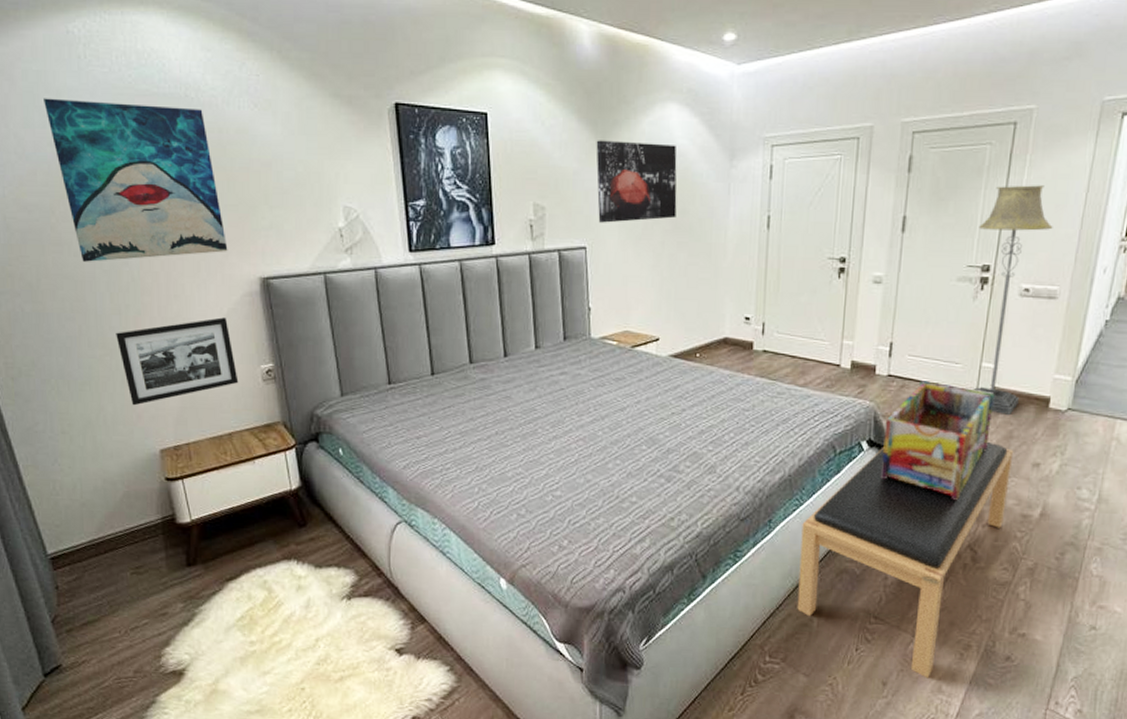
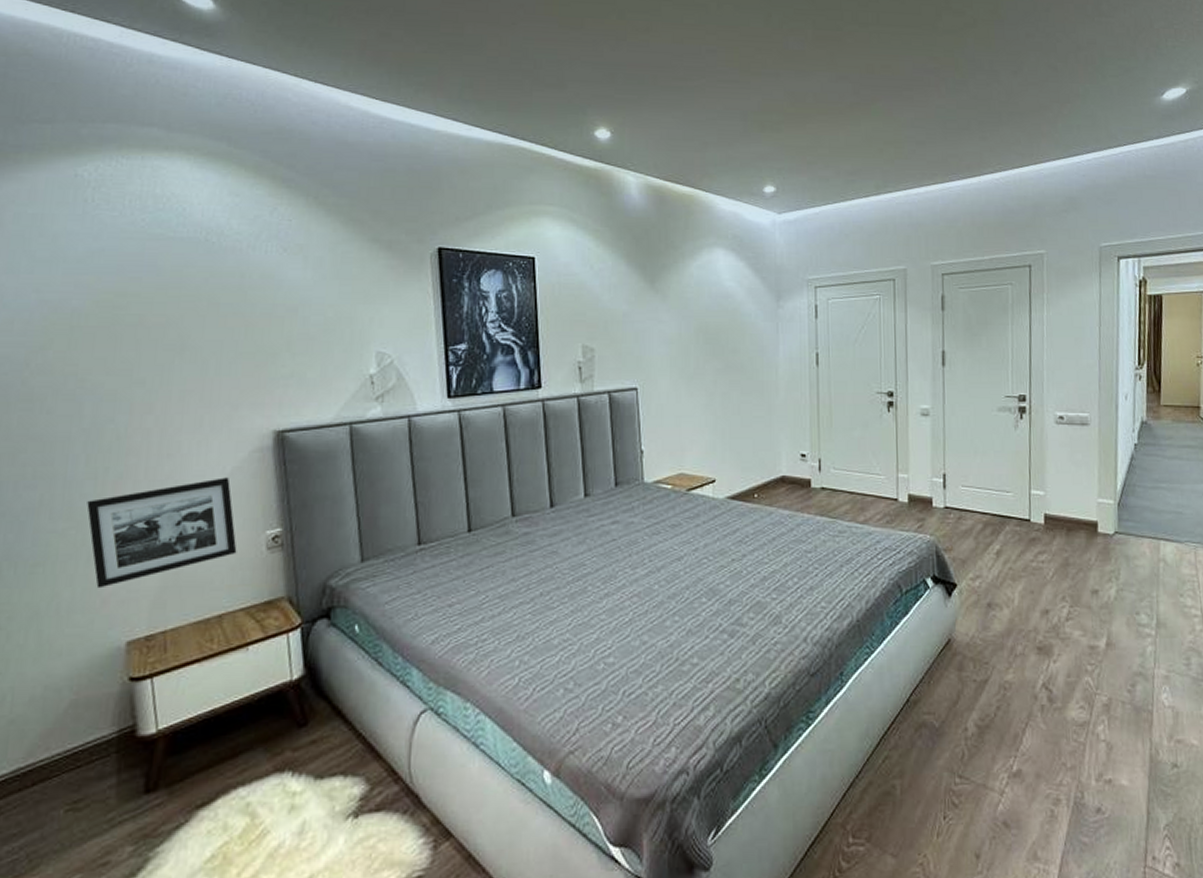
wall art: present [44,98,228,262] -> none [35,242,239,420]
wall art: present [596,140,677,223] -> none [645,283,727,363]
bench: present [797,441,1014,679] -> none [875,570,1073,845]
decorative box: present [881,379,995,500] -> none [947,510,1047,635]
floor lamp: present [973,185,1053,415] -> none [1011,320,1076,541]

